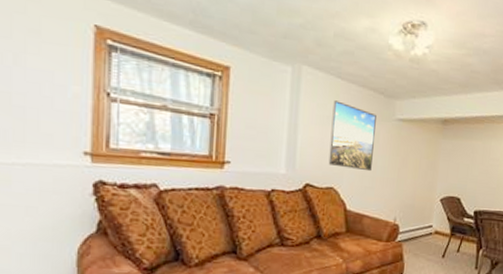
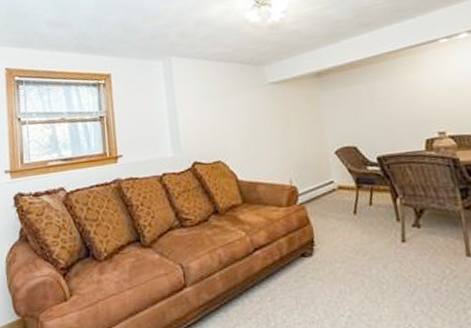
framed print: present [328,100,377,172] -> none [205,80,255,140]

